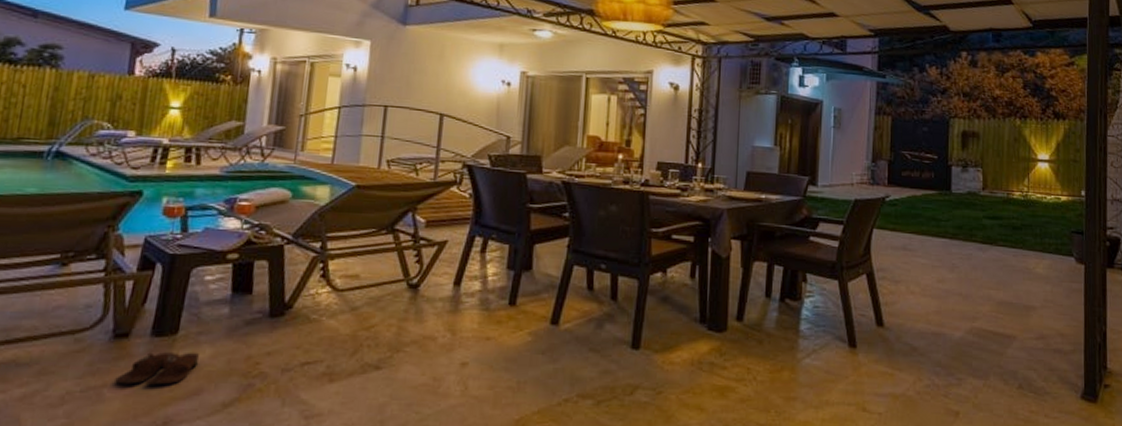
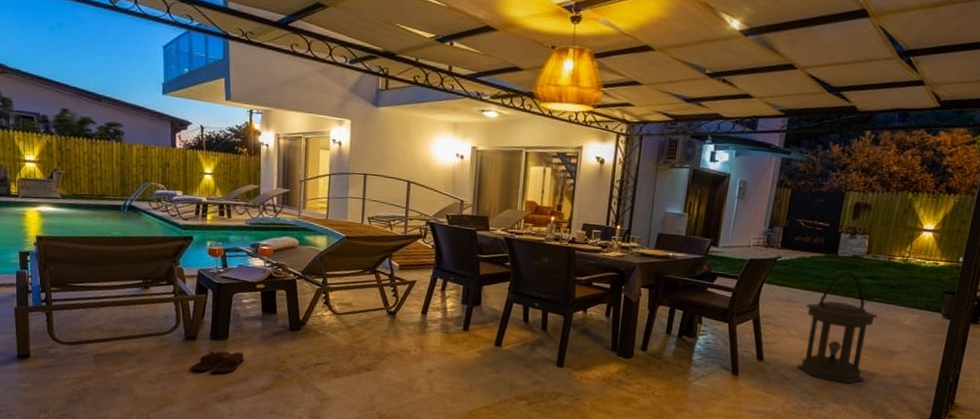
lantern: none [923,210,1005,352] -> present [796,271,877,385]

